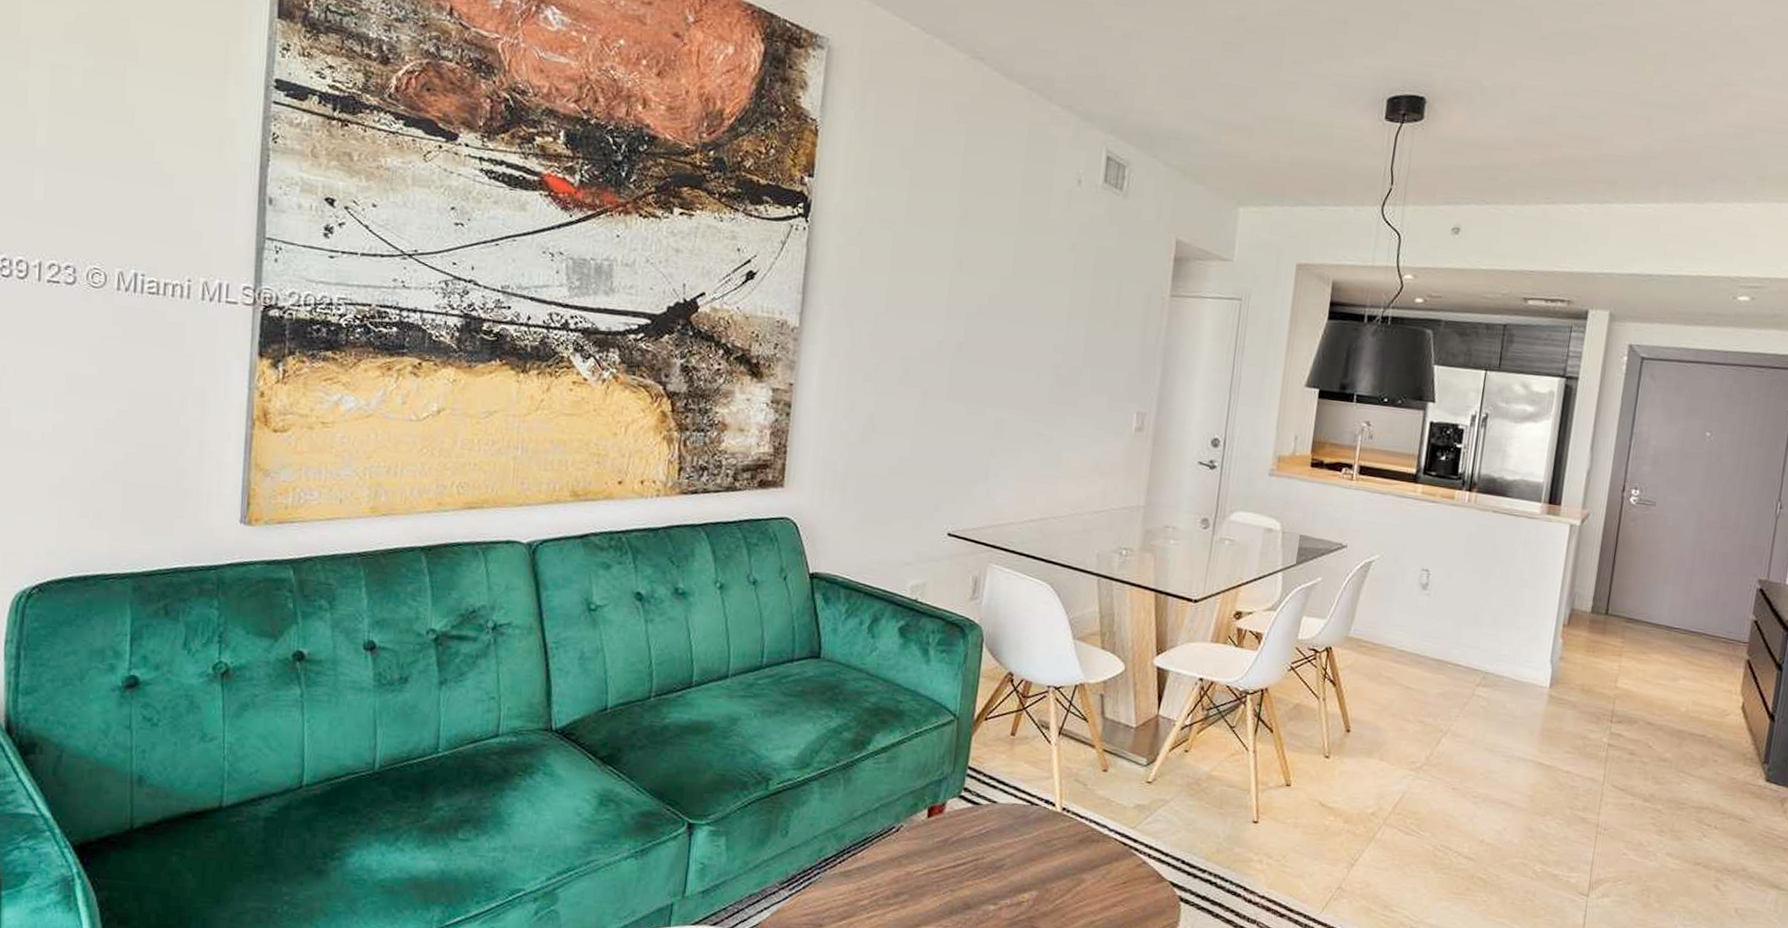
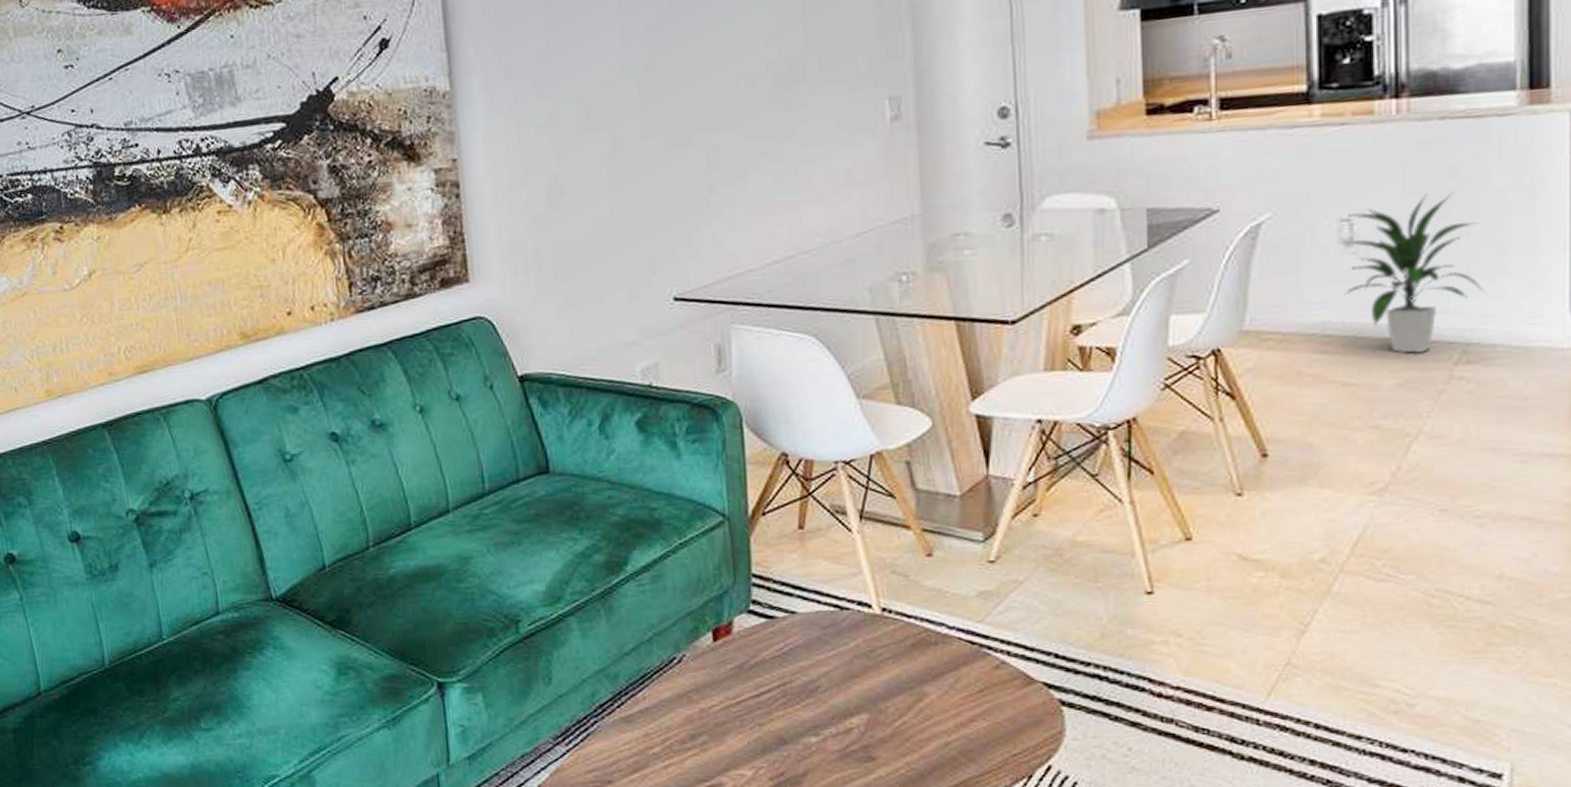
indoor plant: none [1416,562,1506,674] -> present [1341,191,1485,353]

